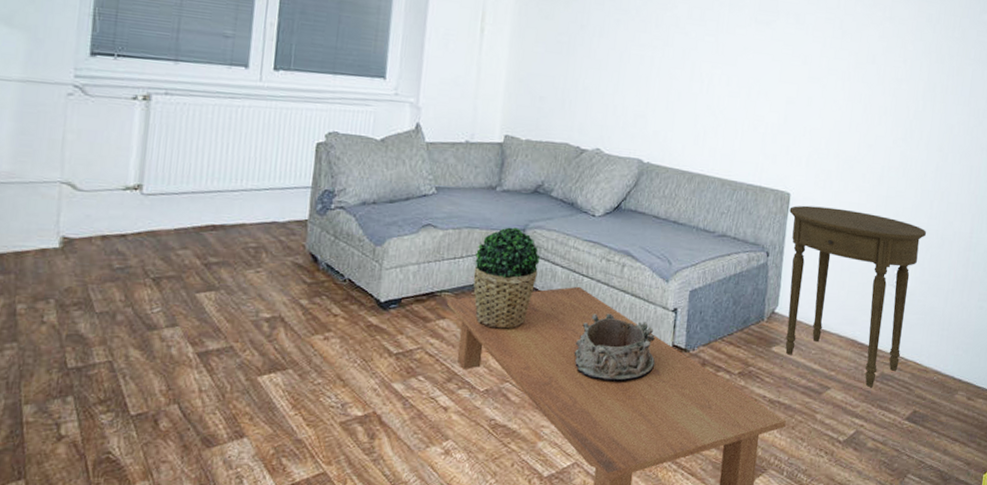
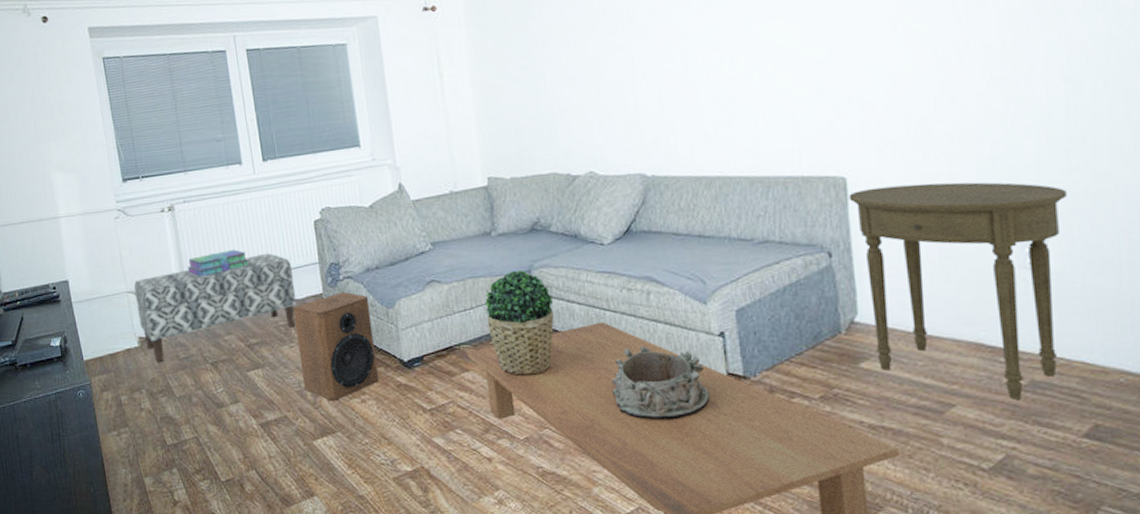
bench: none [68,167,280,269] -> present [134,253,297,362]
stack of books: none [151,156,230,181] -> present [188,249,249,277]
speaker: none [261,221,358,335] -> present [293,291,379,401]

